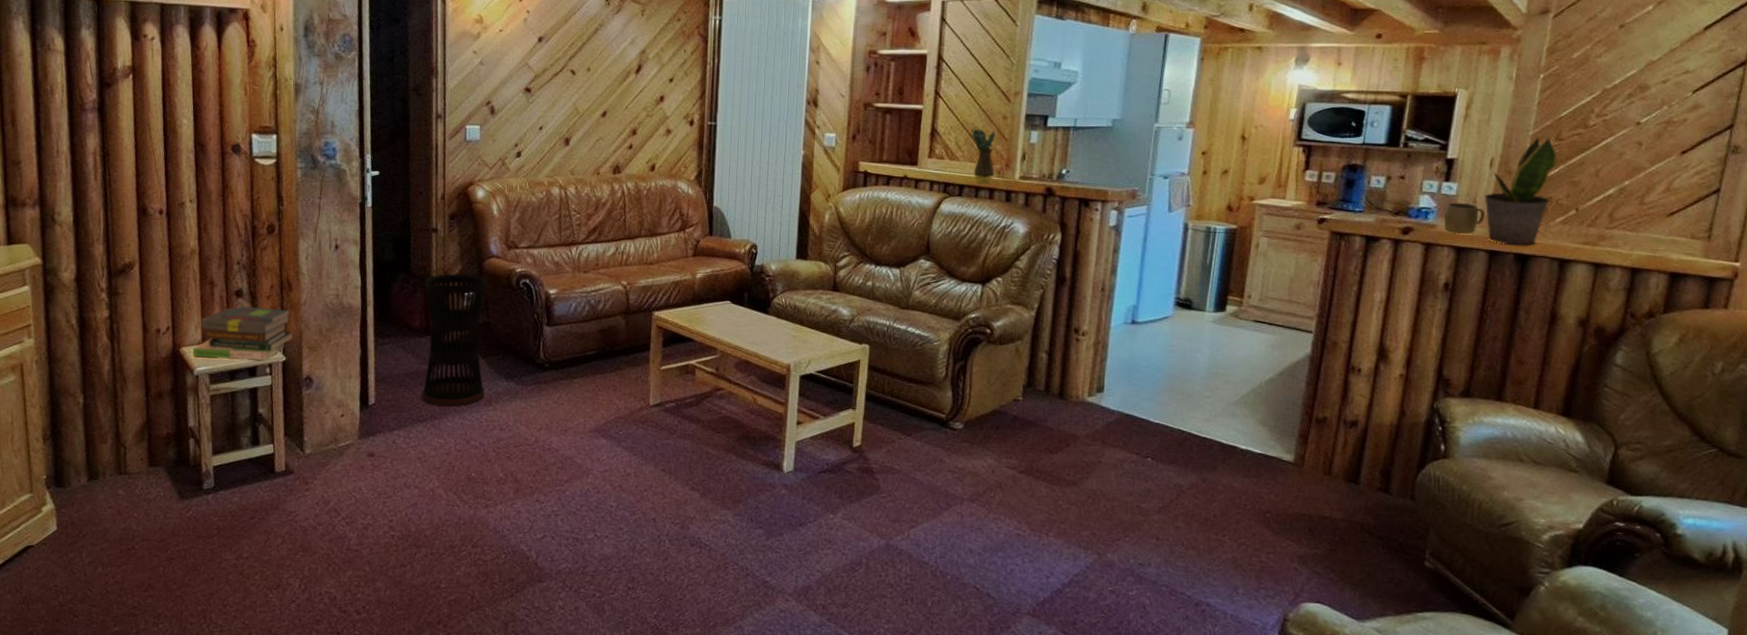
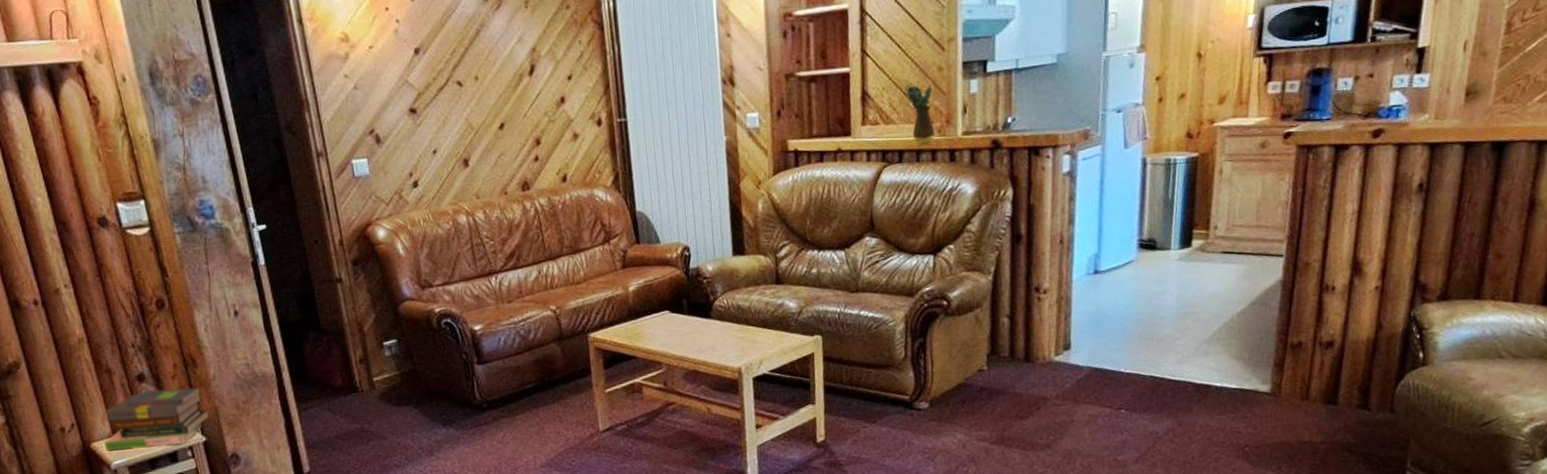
umbrella stand: present [421,273,487,407] -> none [338,321,425,464]
mug: present [1444,202,1486,234] -> none [1416,94,1460,129]
potted plant: present [1484,137,1557,246] -> none [1458,10,1535,133]

